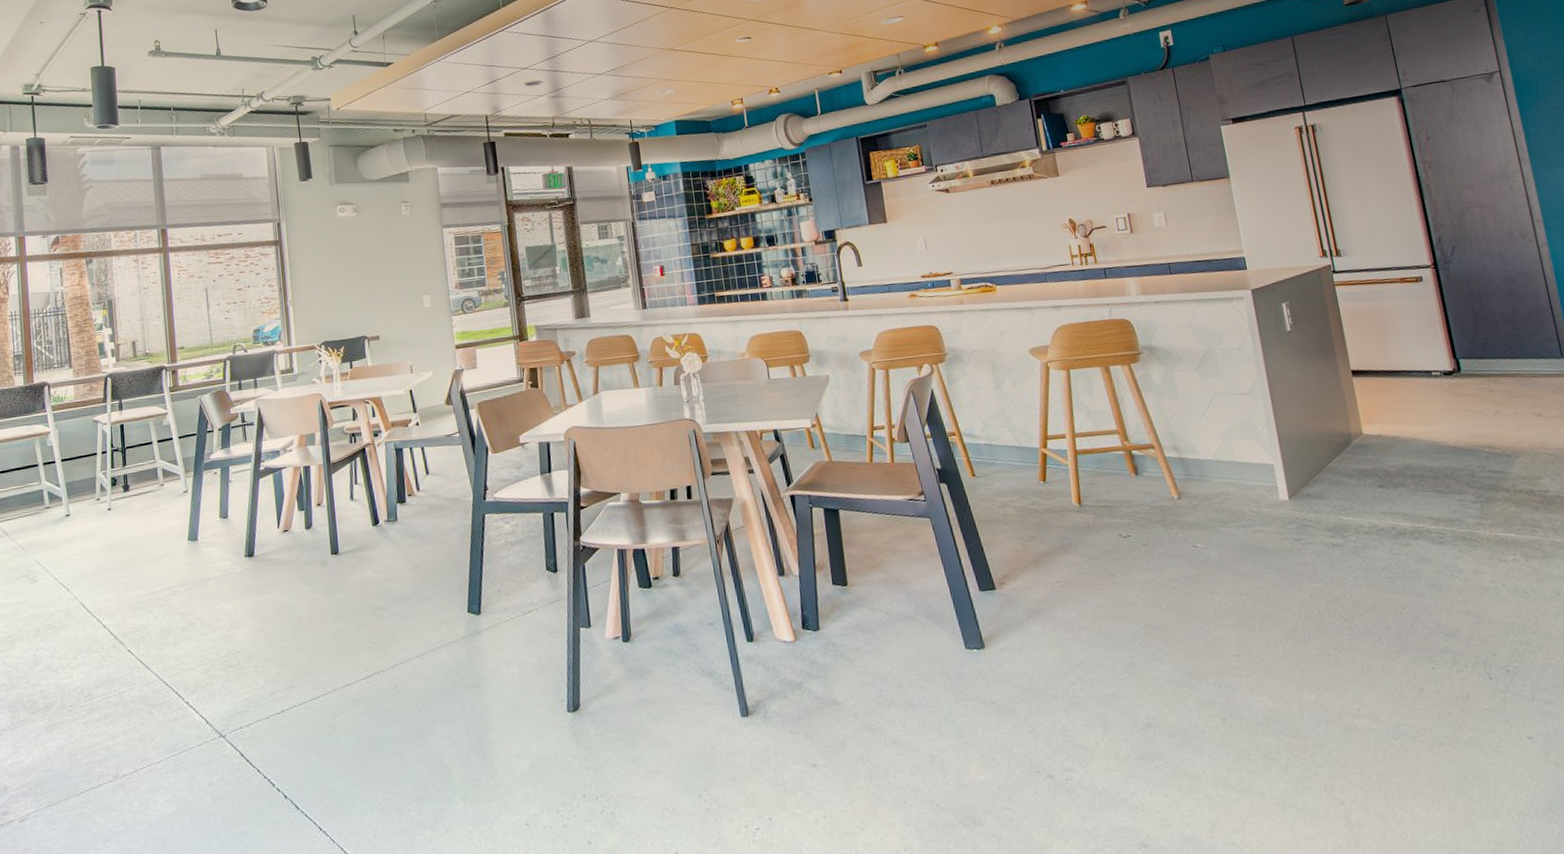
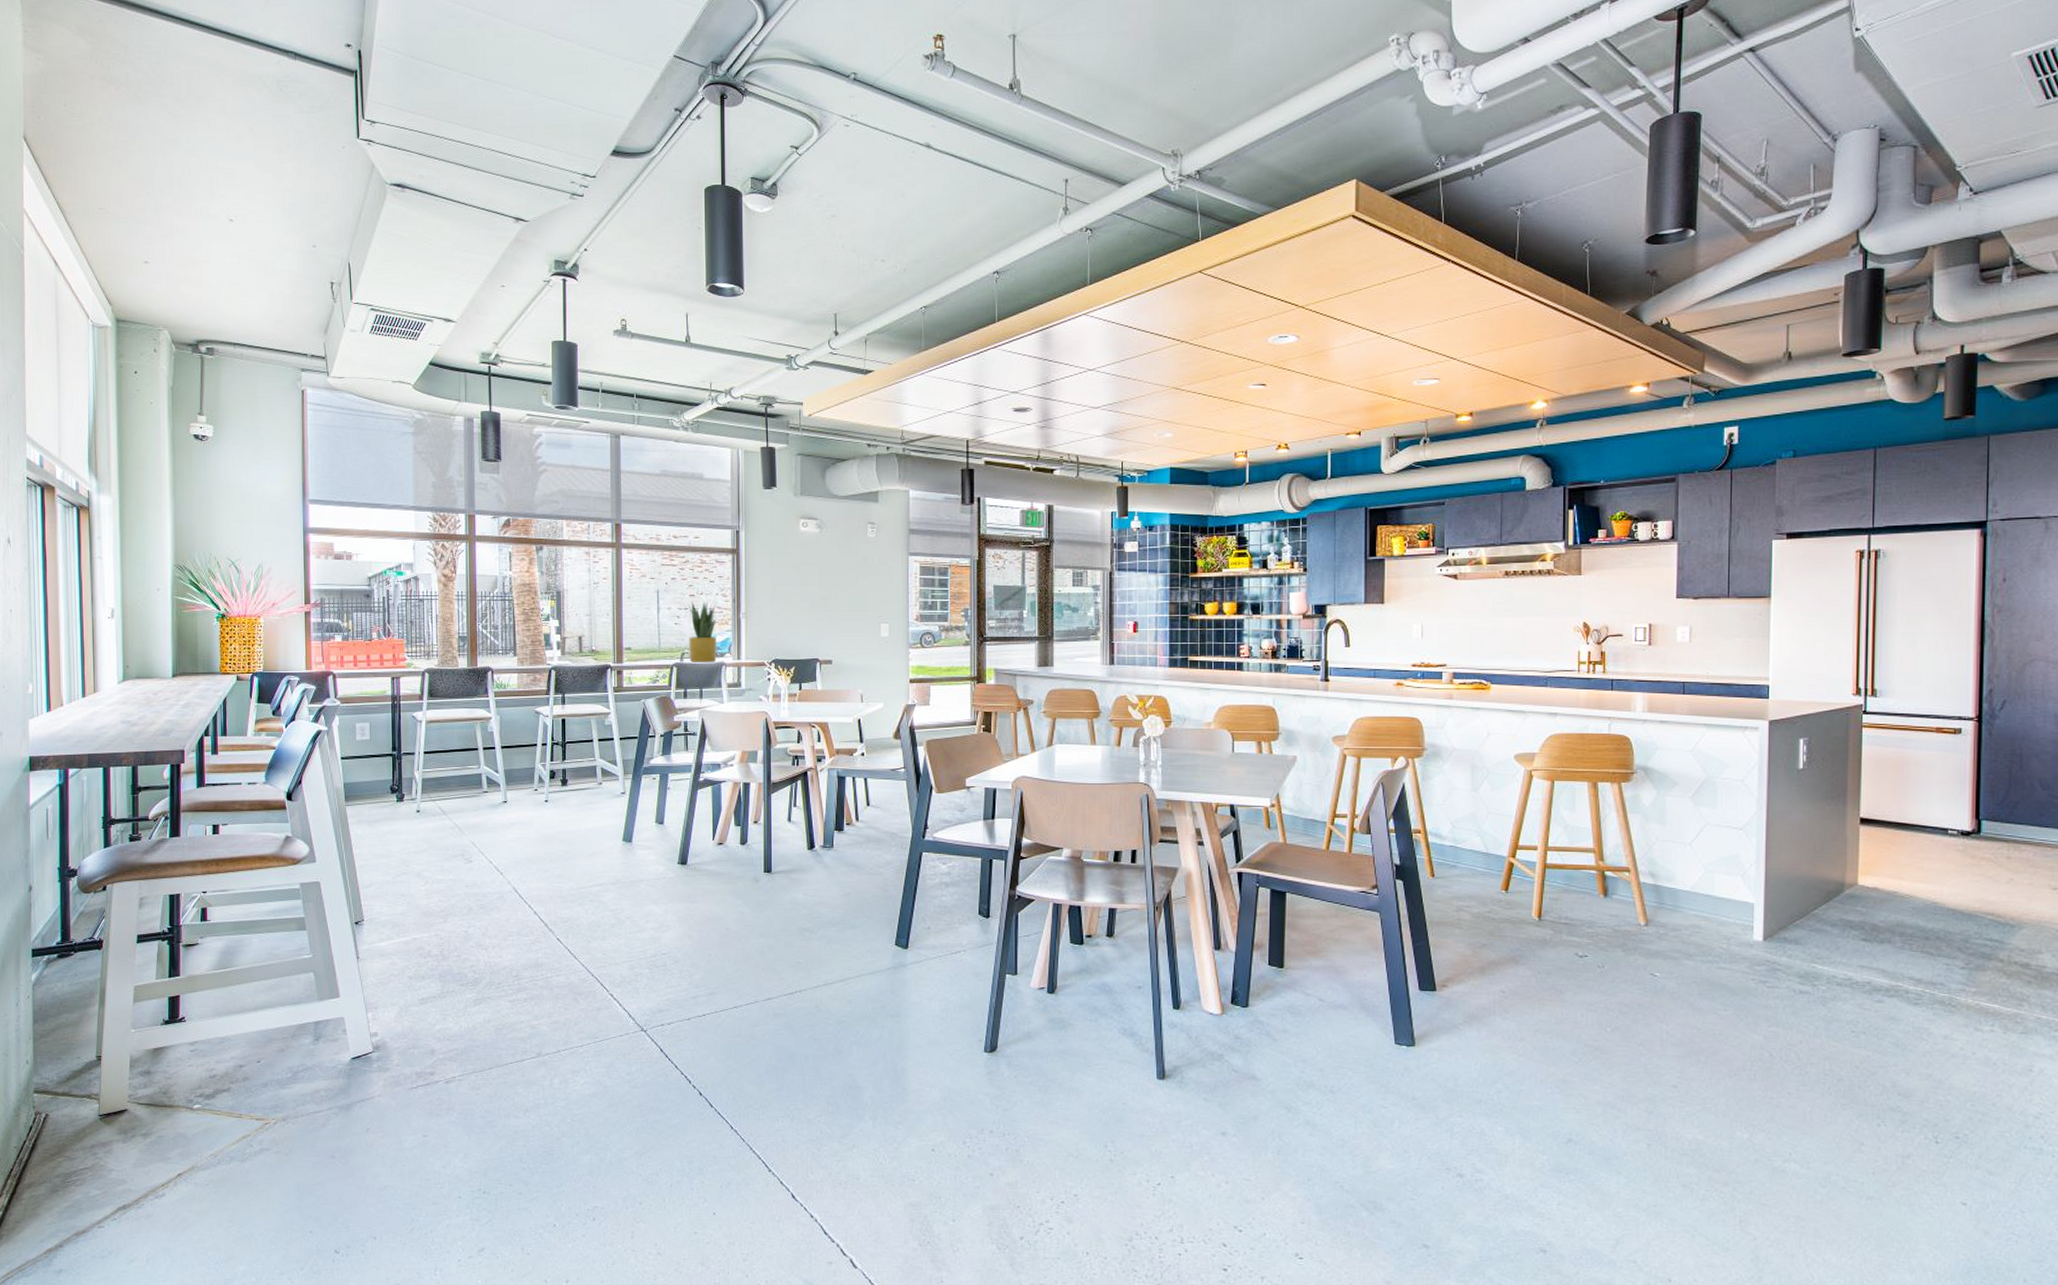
planter: none [236,293,268,355] -> present [687,601,717,664]

